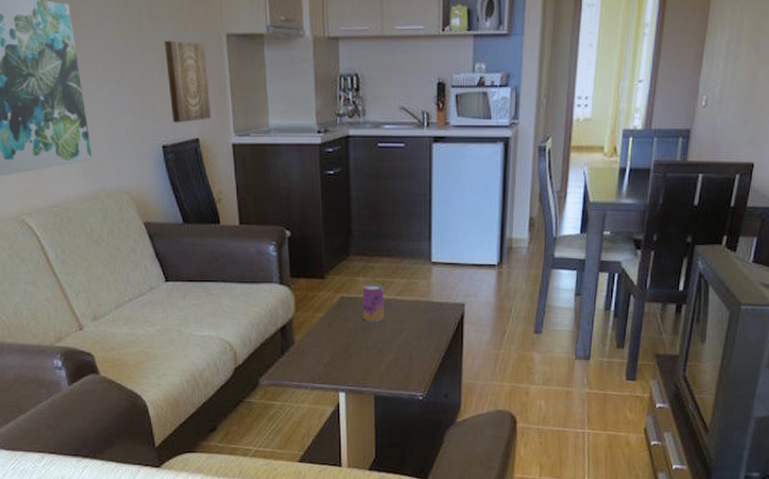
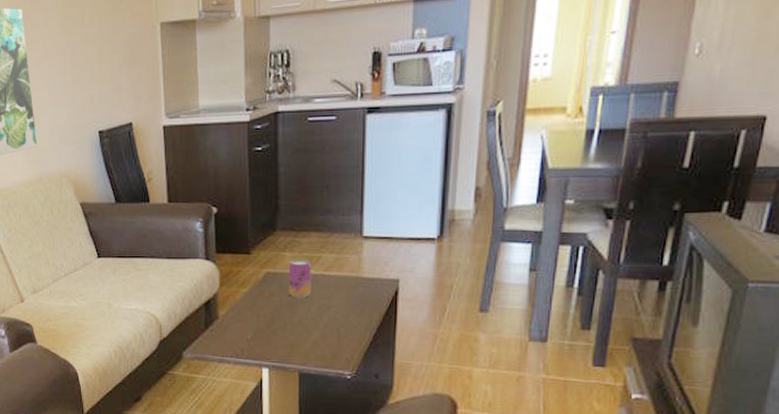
wall art: present [164,40,212,123] -> none [103,32,145,109]

